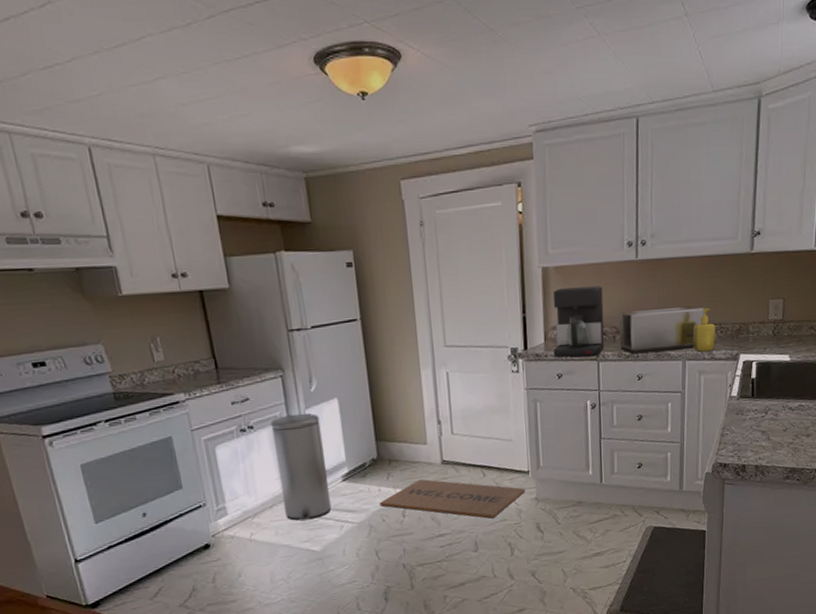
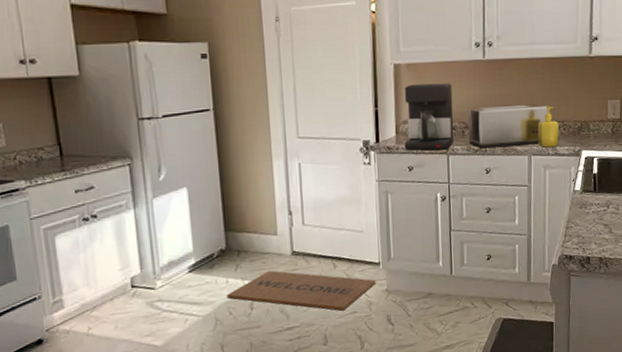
pedal bin: present [271,412,332,522] -> none [116,202,176,315]

